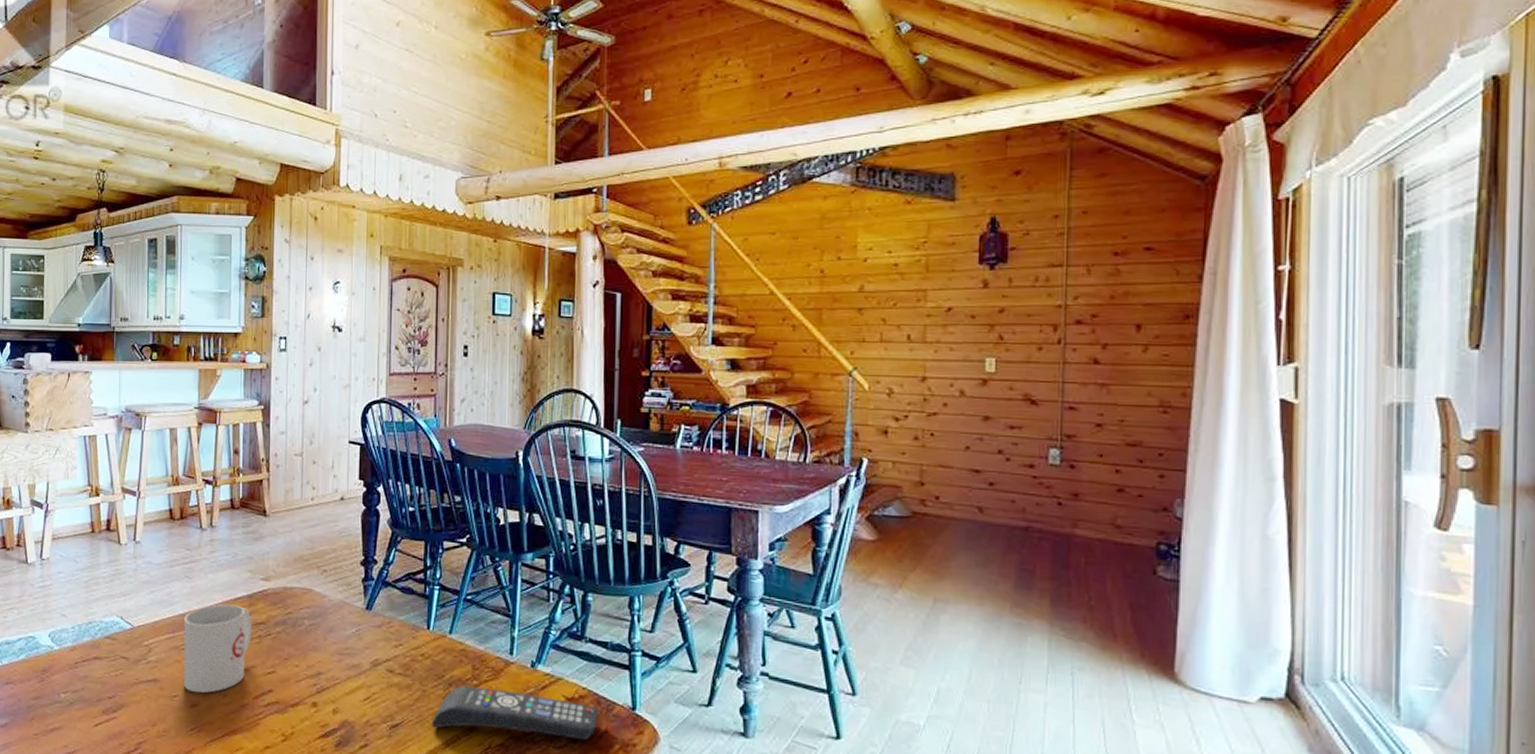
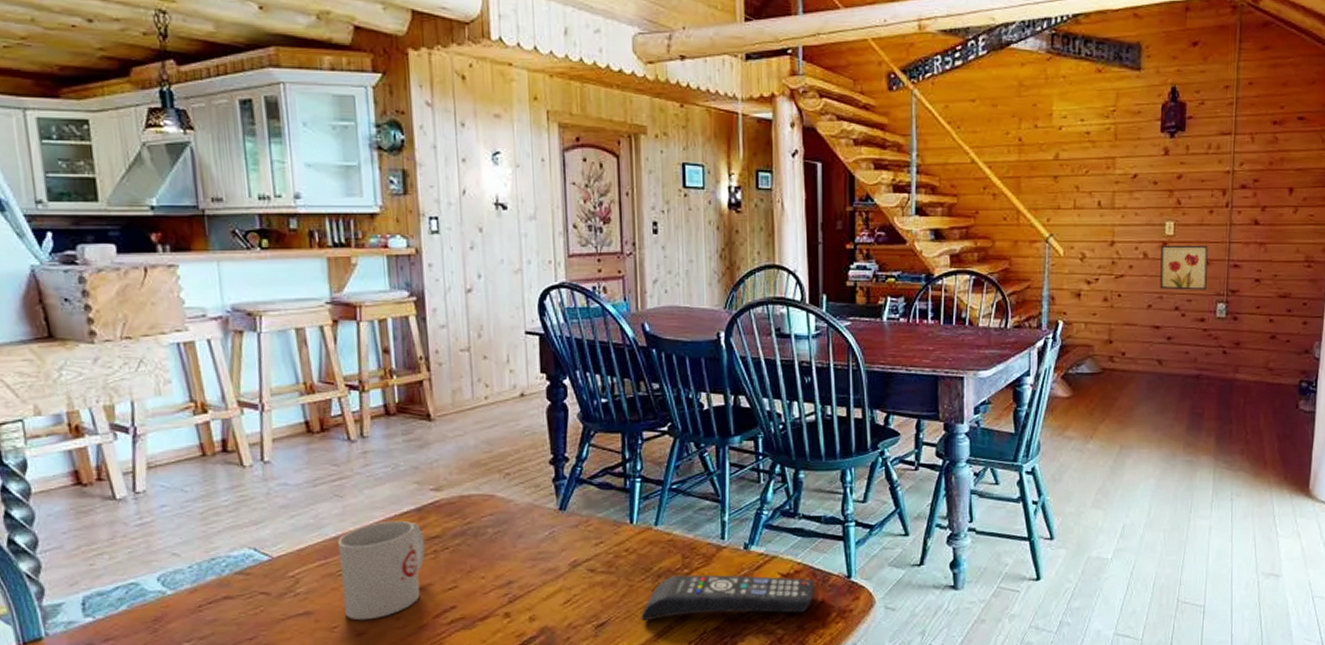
wall art: none [979,382,1037,433] -> present [1160,245,1208,290]

